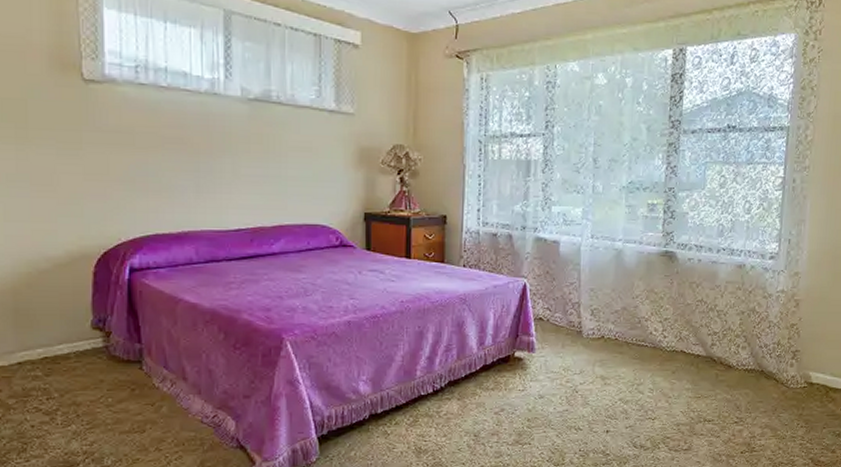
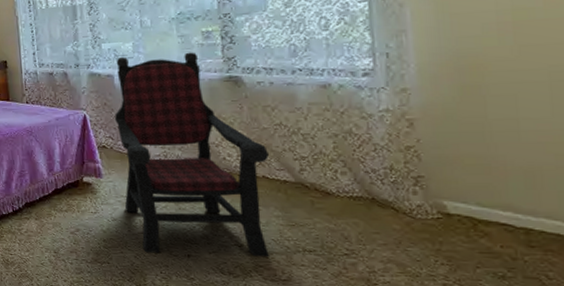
armchair: none [553,222,688,431] -> present [114,52,269,257]

